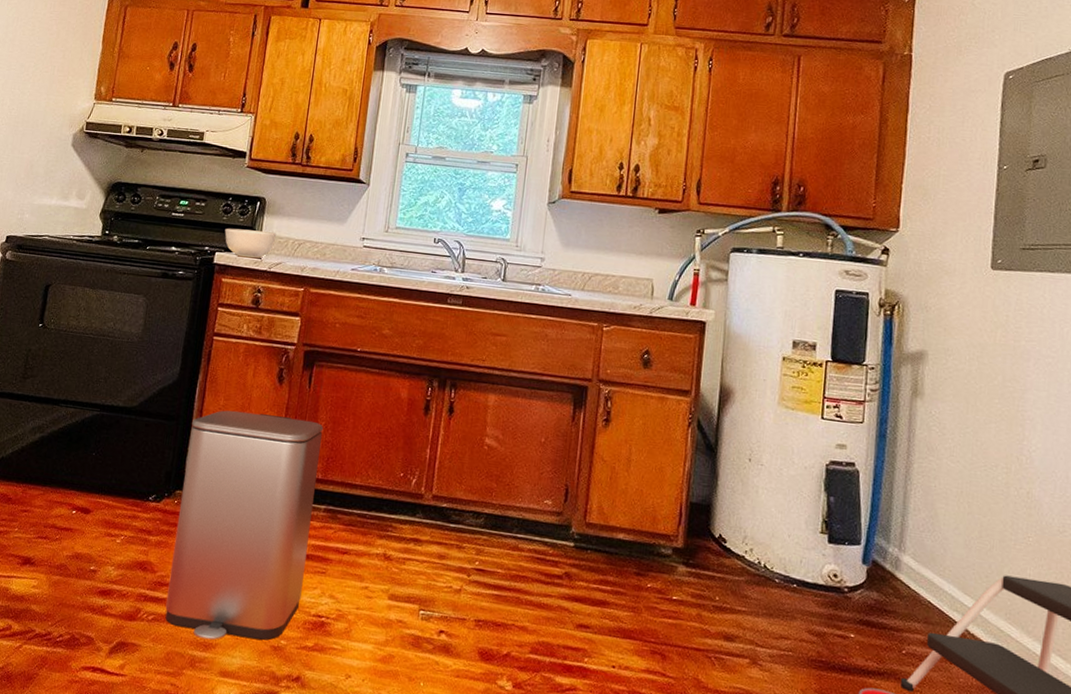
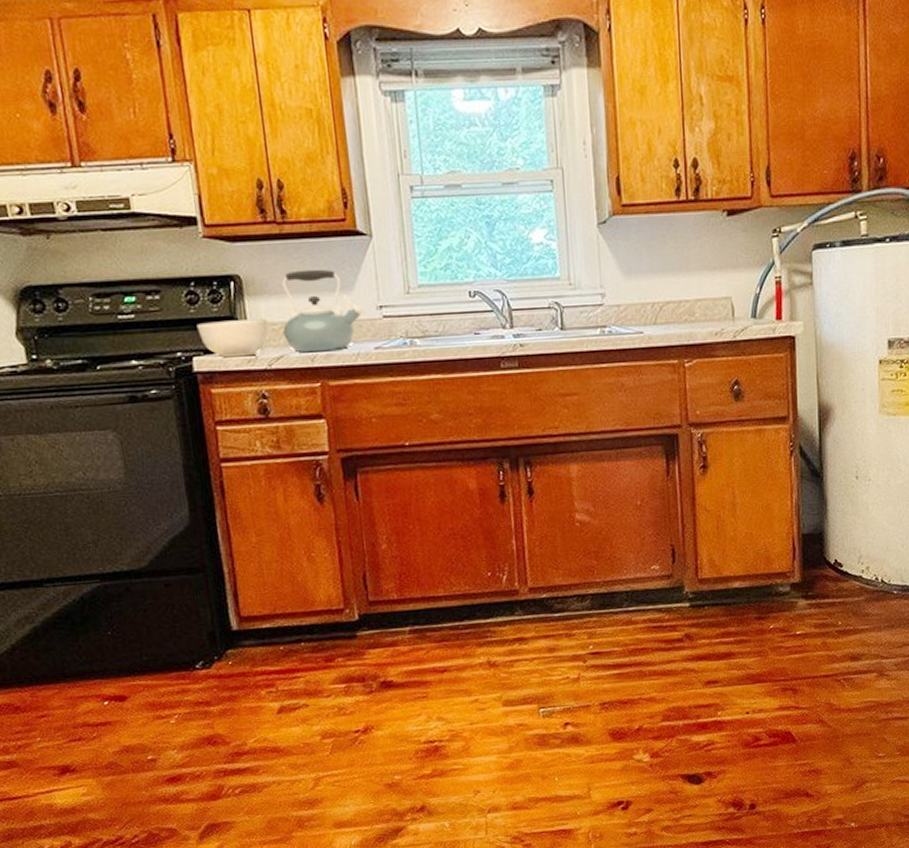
pedal bin: present [165,410,324,641] -> none [223,537,406,798]
kettle: none [285,201,350,266] -> present [282,269,364,353]

